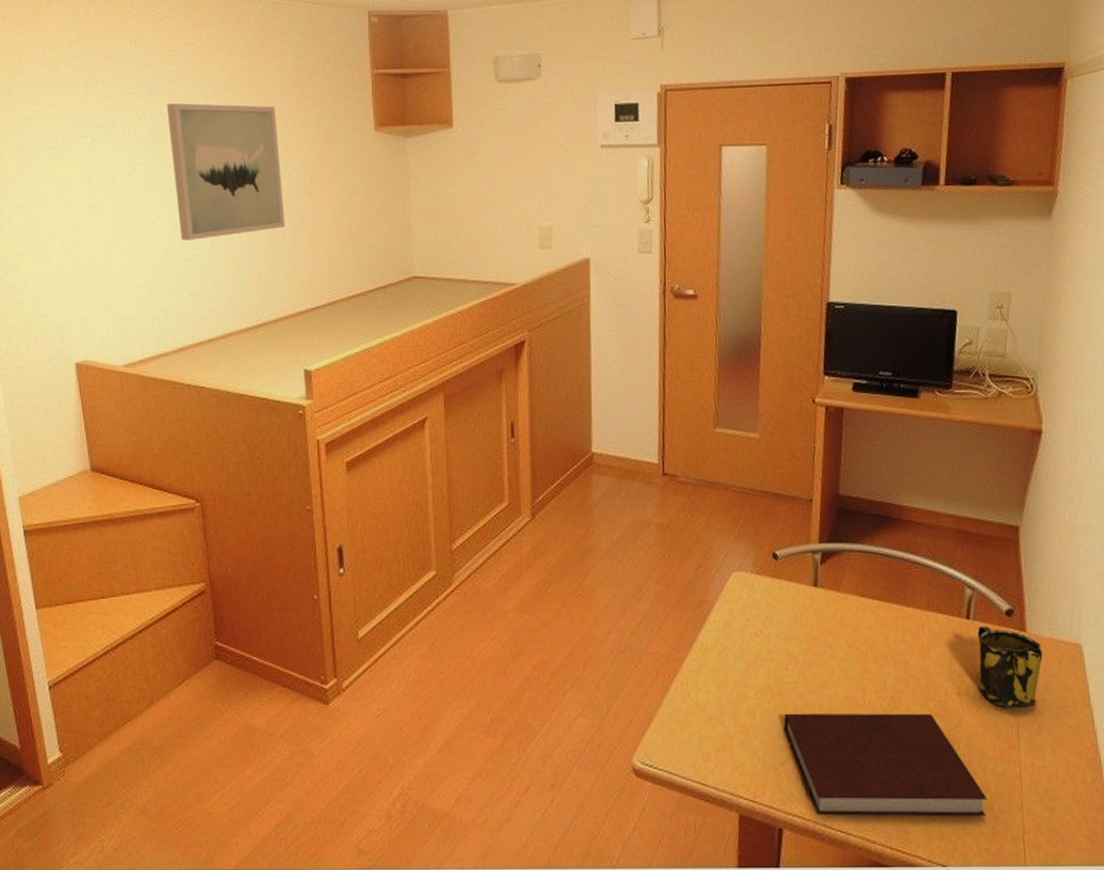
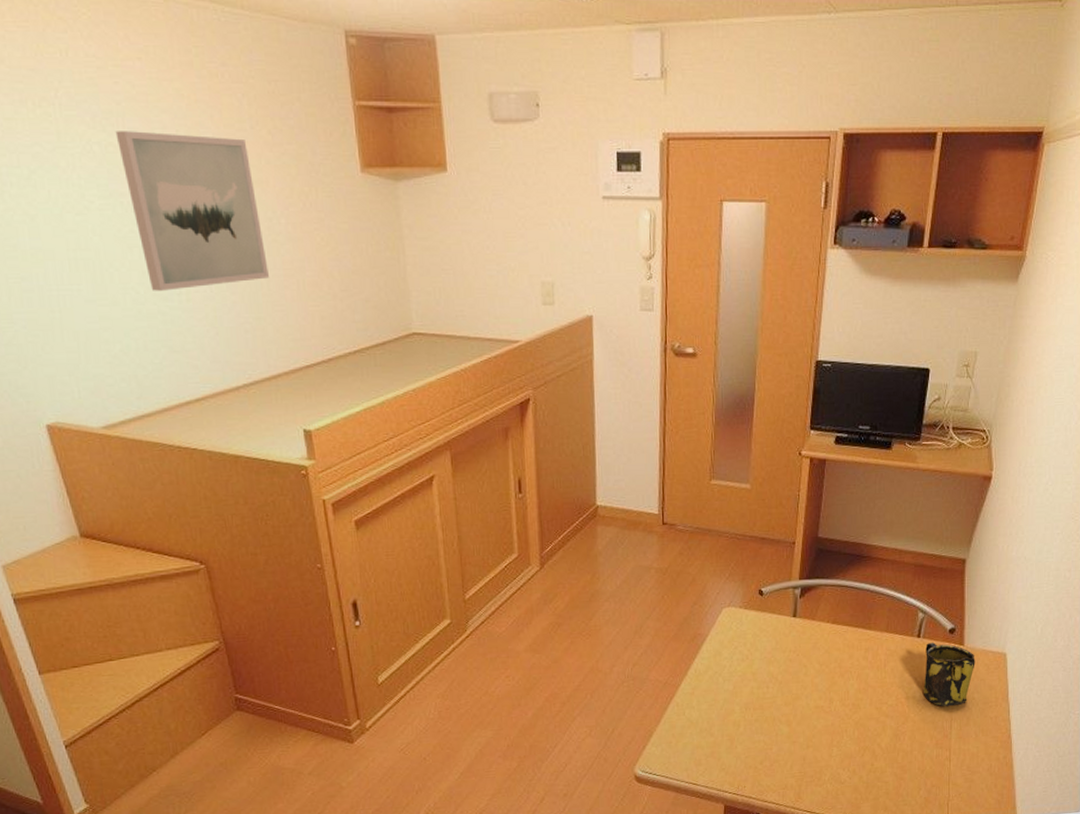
notebook: present [783,713,988,817] -> none [763,715,923,800]

